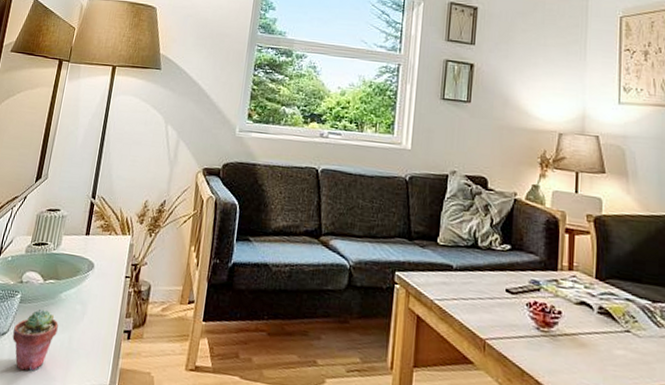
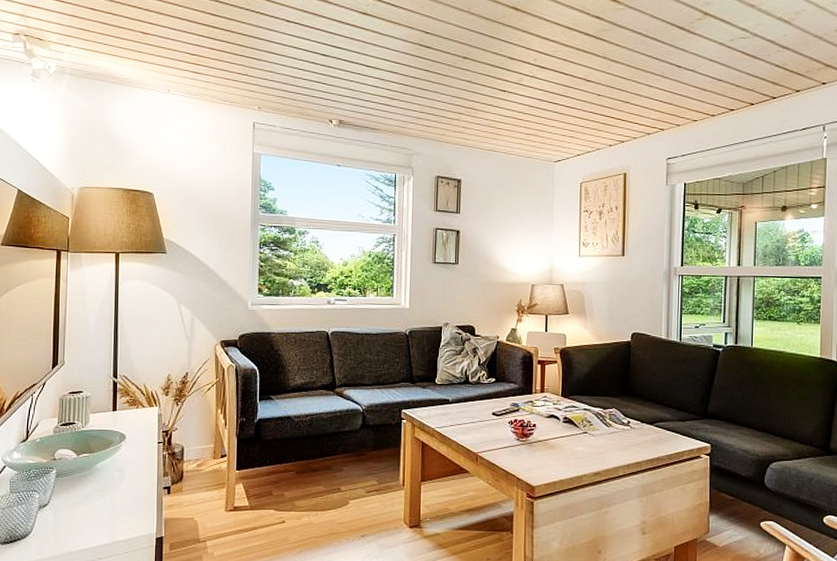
potted succulent: present [12,309,59,371] -> none [54,480,99,534]

